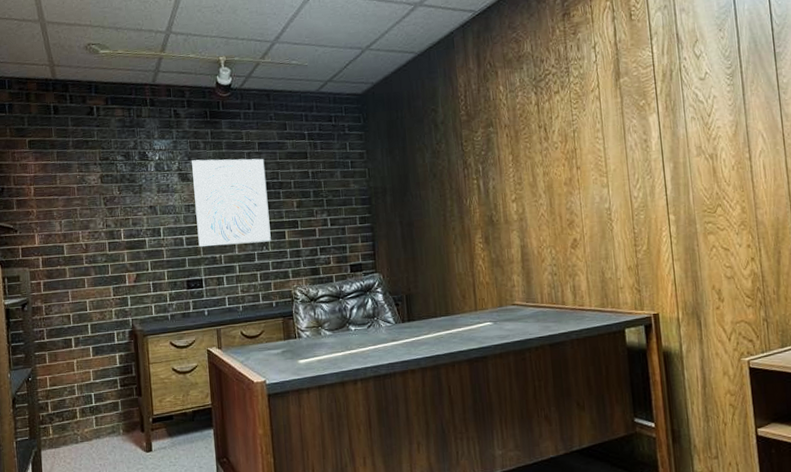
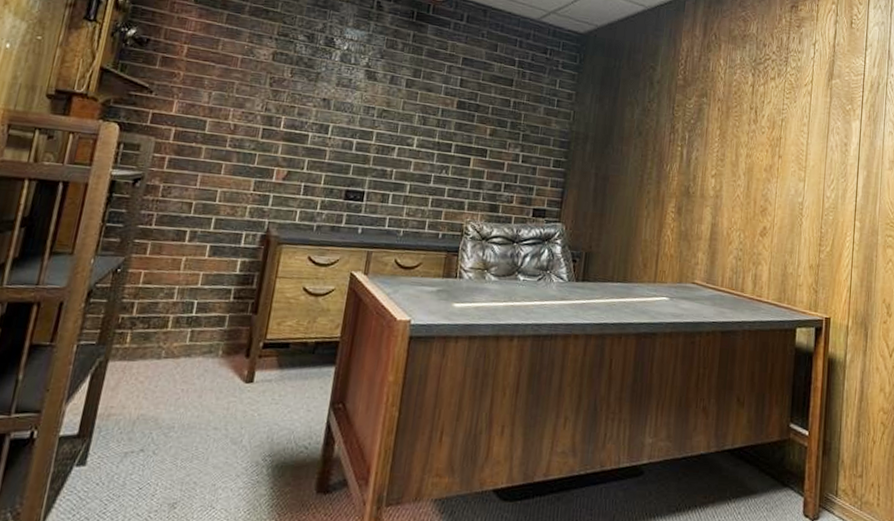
wall art: present [191,158,271,247] -> none [369,59,466,166]

